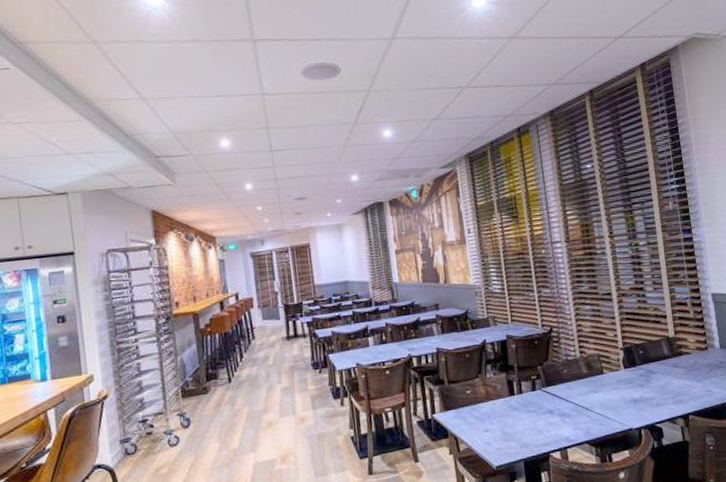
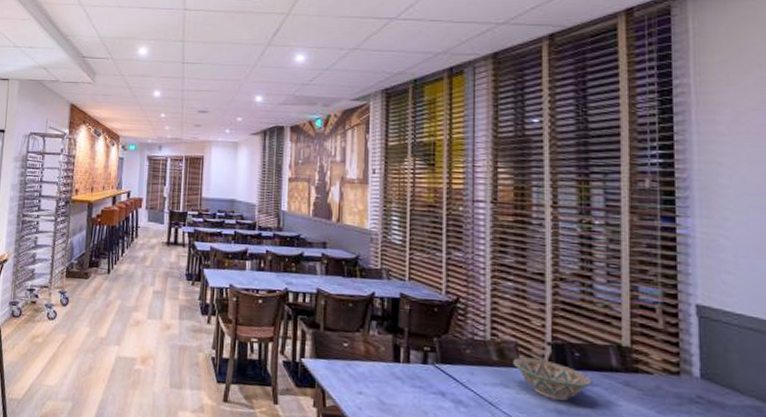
decorative bowl: none [598,362,654,393] -> present [513,357,593,401]

